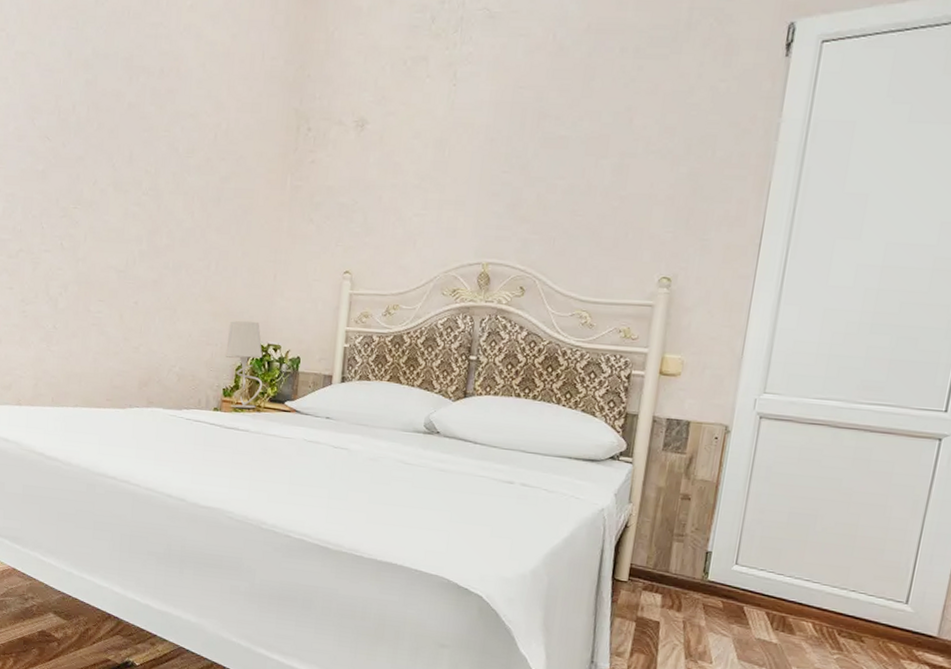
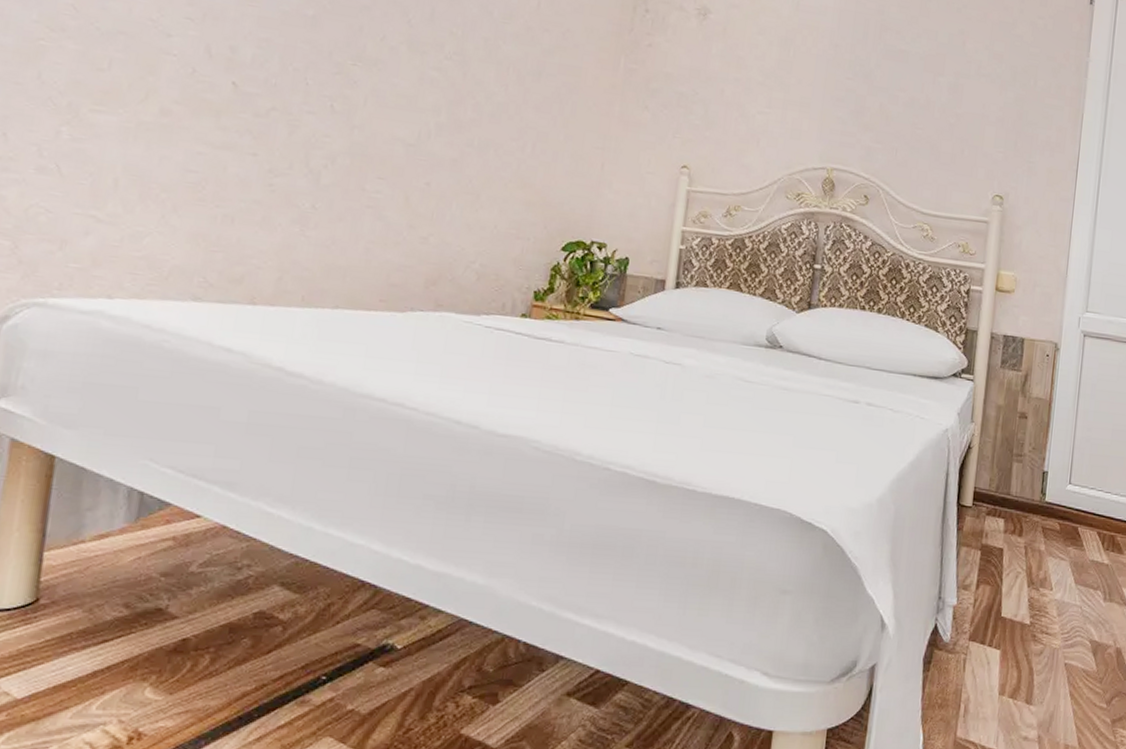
table lamp: present [225,320,263,410] -> none [539,212,585,317]

